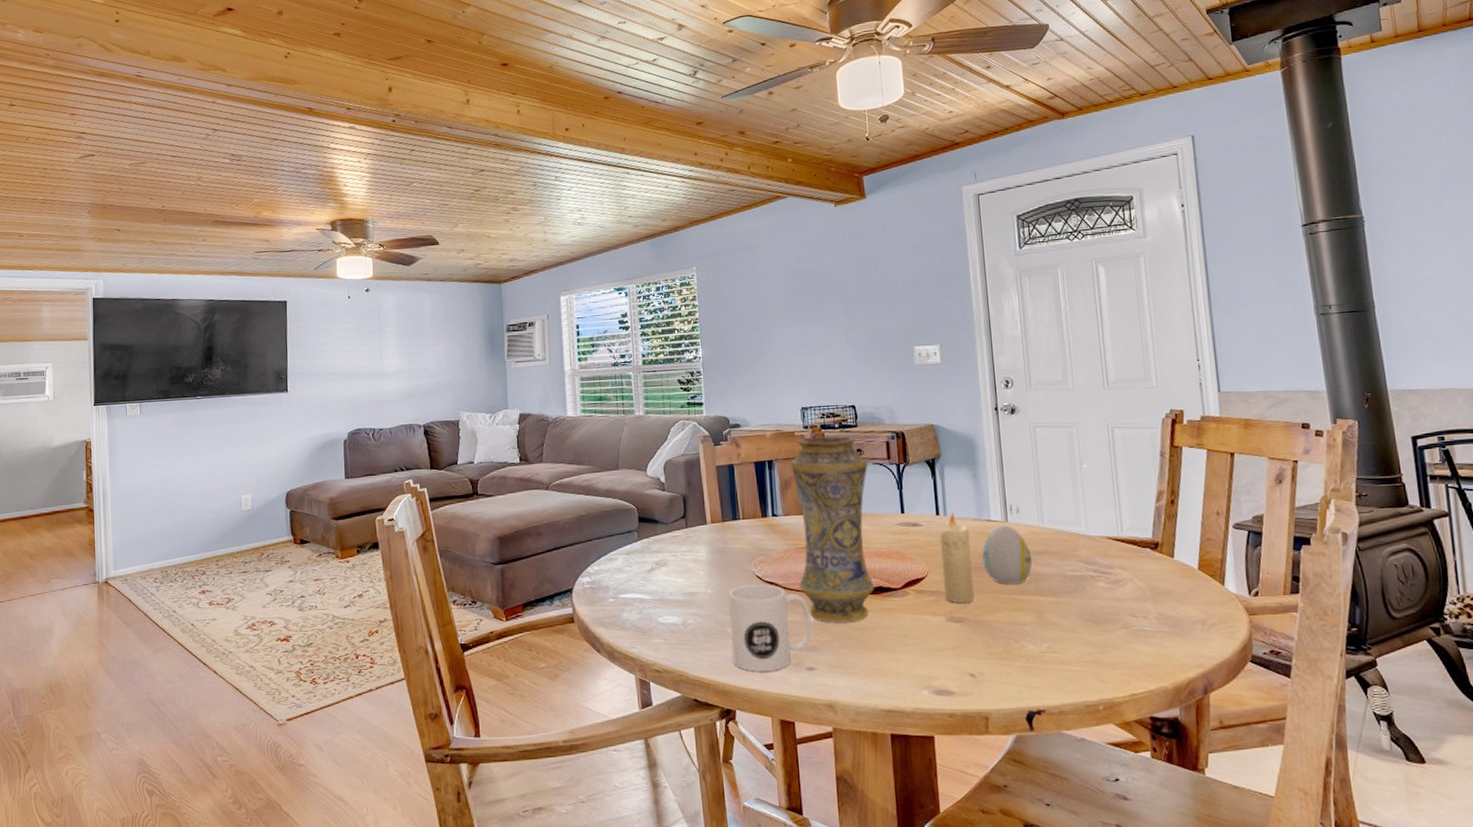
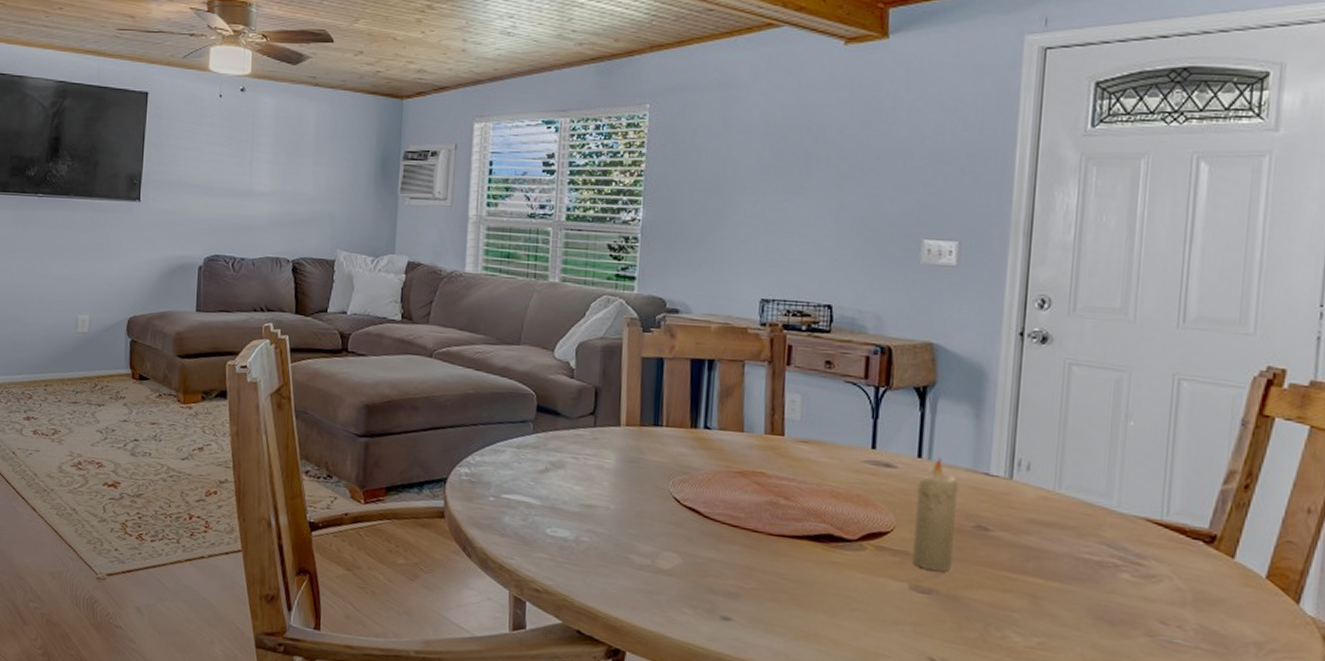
mug: present [728,583,812,672] -> none [630,505,736,614]
vase: present [790,435,875,623] -> none [726,337,838,572]
decorative egg: present [982,525,1032,584] -> none [970,482,1037,559]

